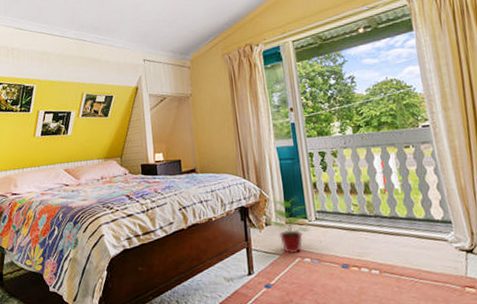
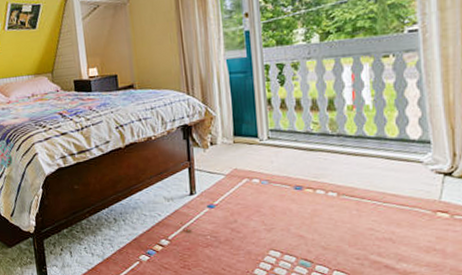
potted plant: present [263,195,311,254] -> none [208,112,263,174]

